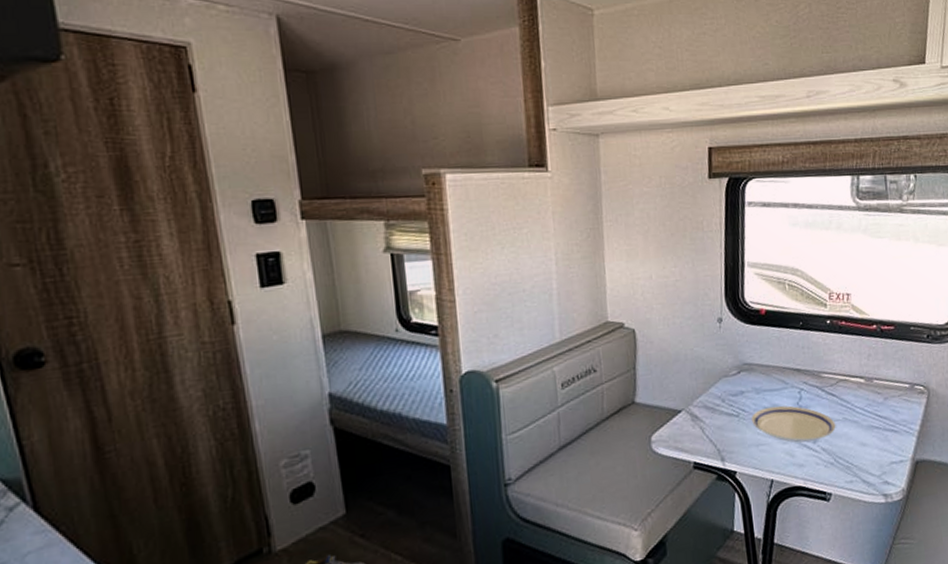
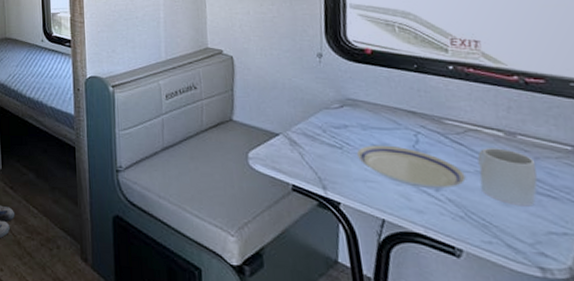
mug: none [845,393,886,445] -> present [477,148,538,207]

